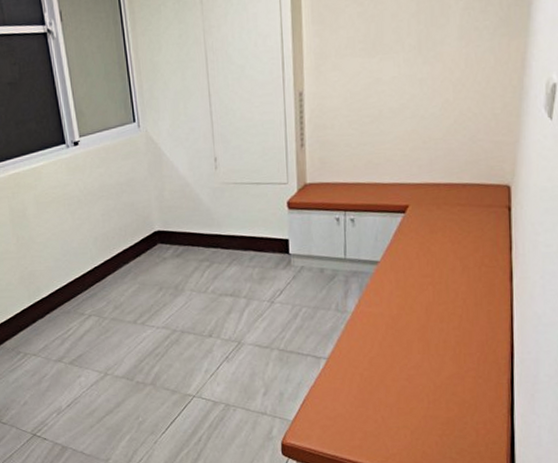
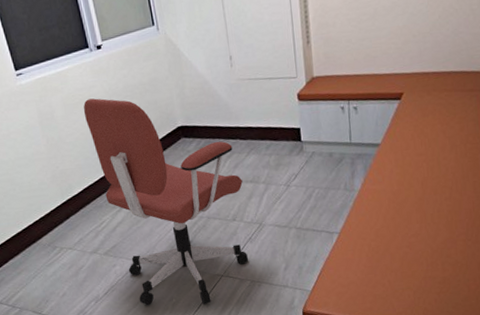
office chair: none [56,197,224,426] -> present [83,98,249,306]

